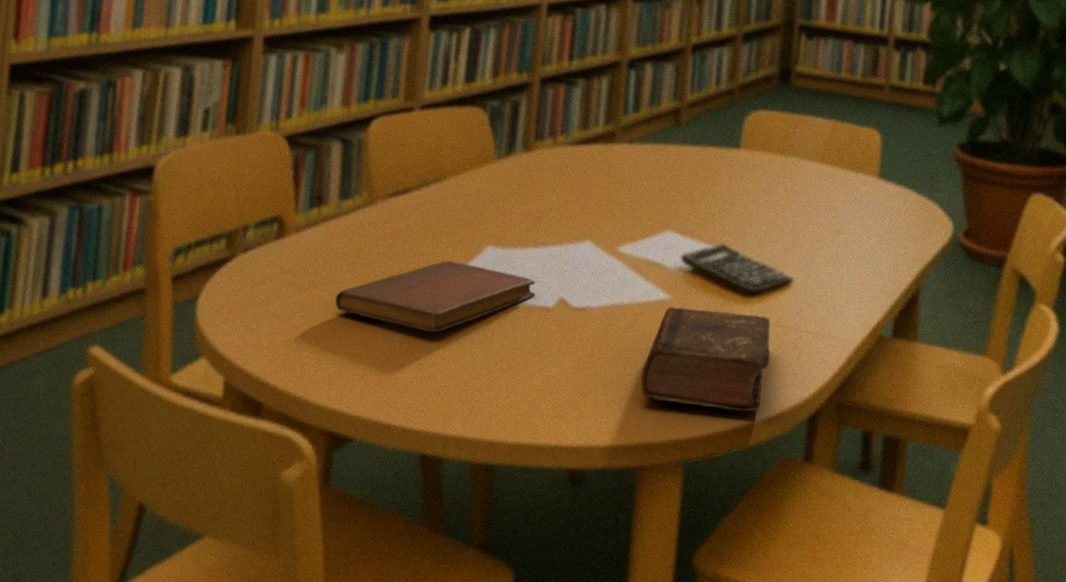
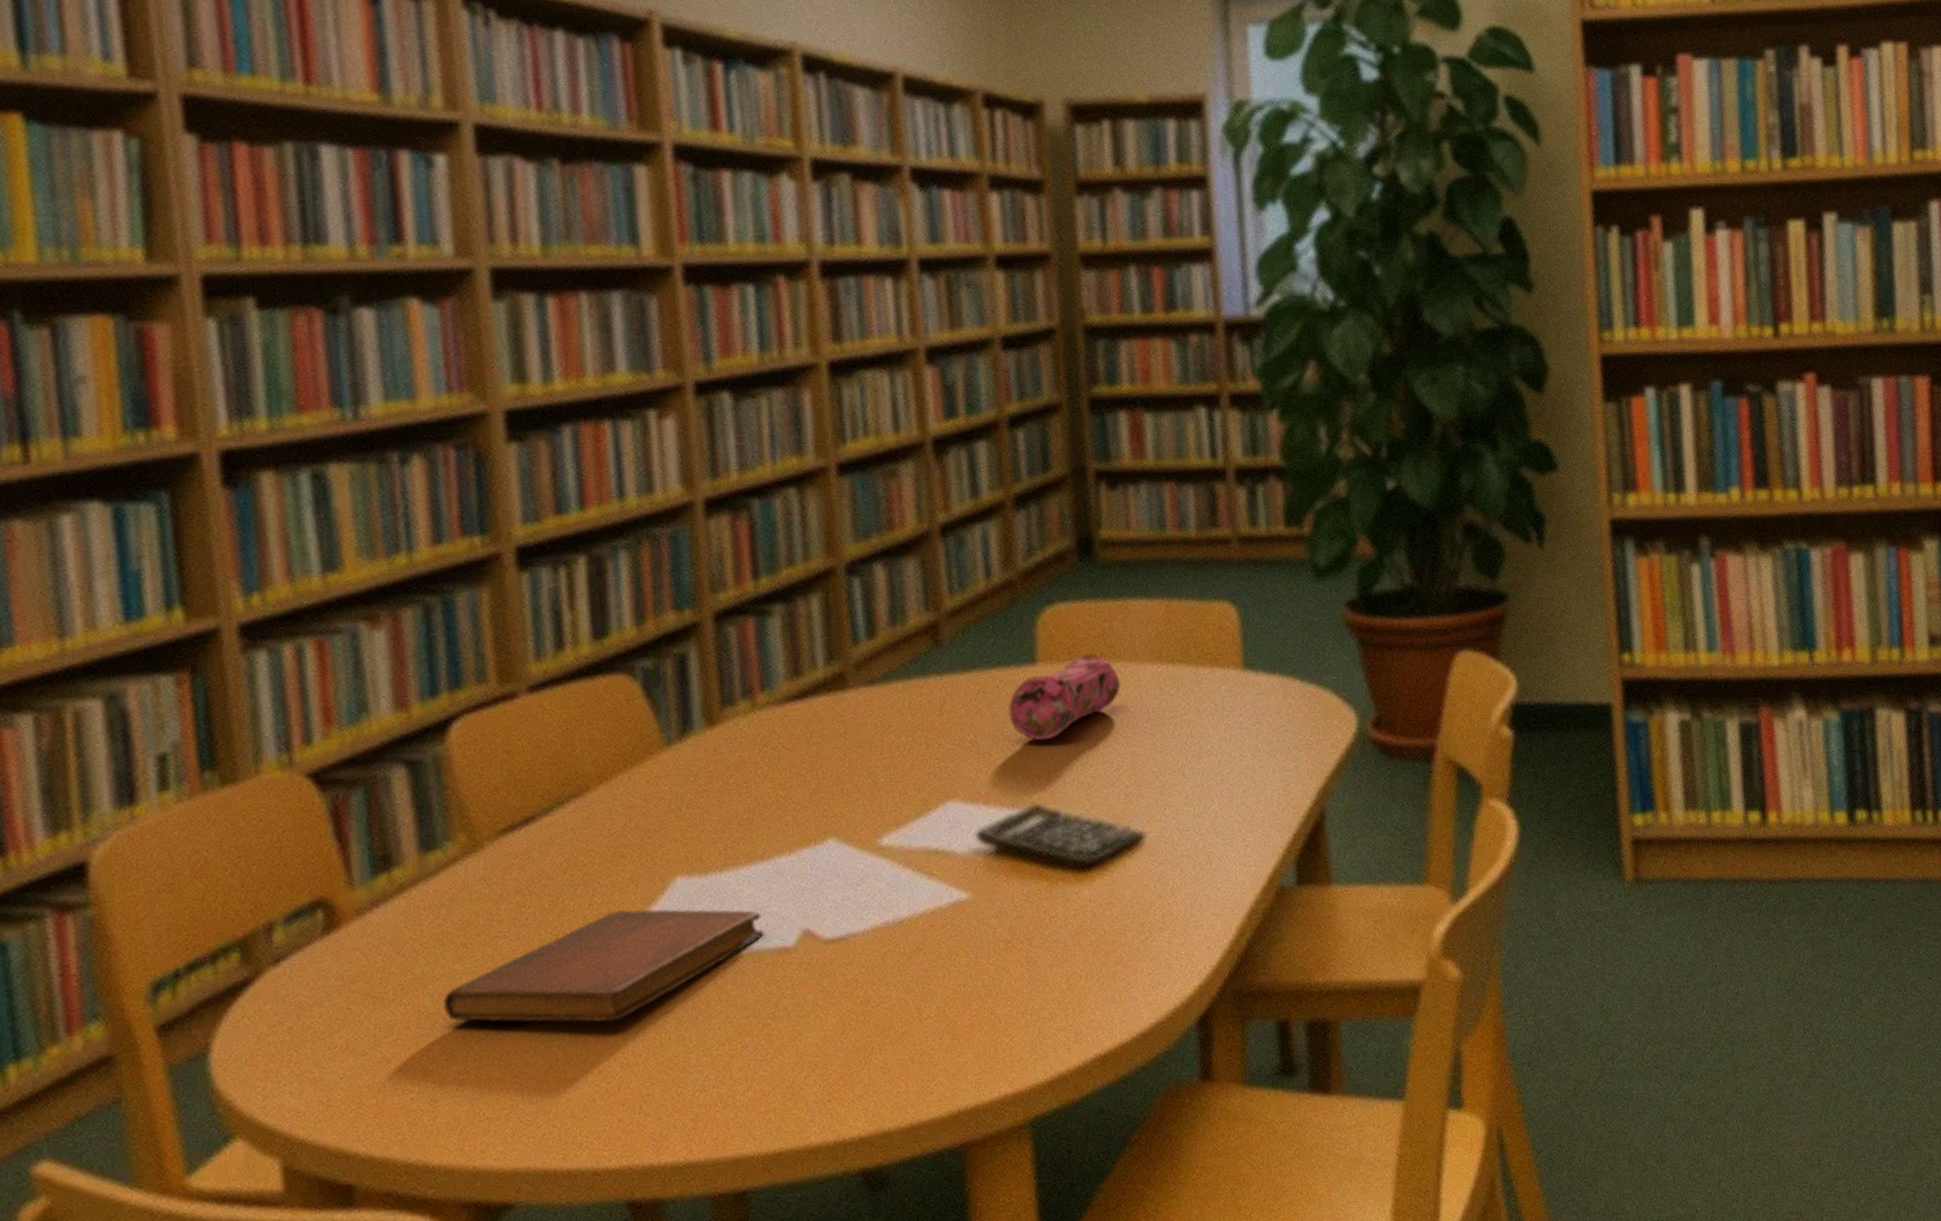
book: present [640,306,771,412] -> none [945,894,1131,1045]
pencil case: none [716,147,794,201] -> present [1008,653,1122,740]

